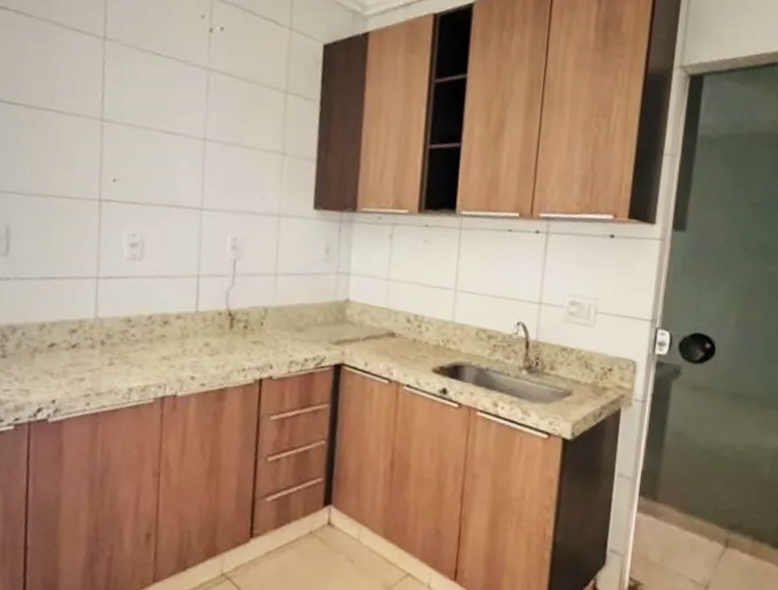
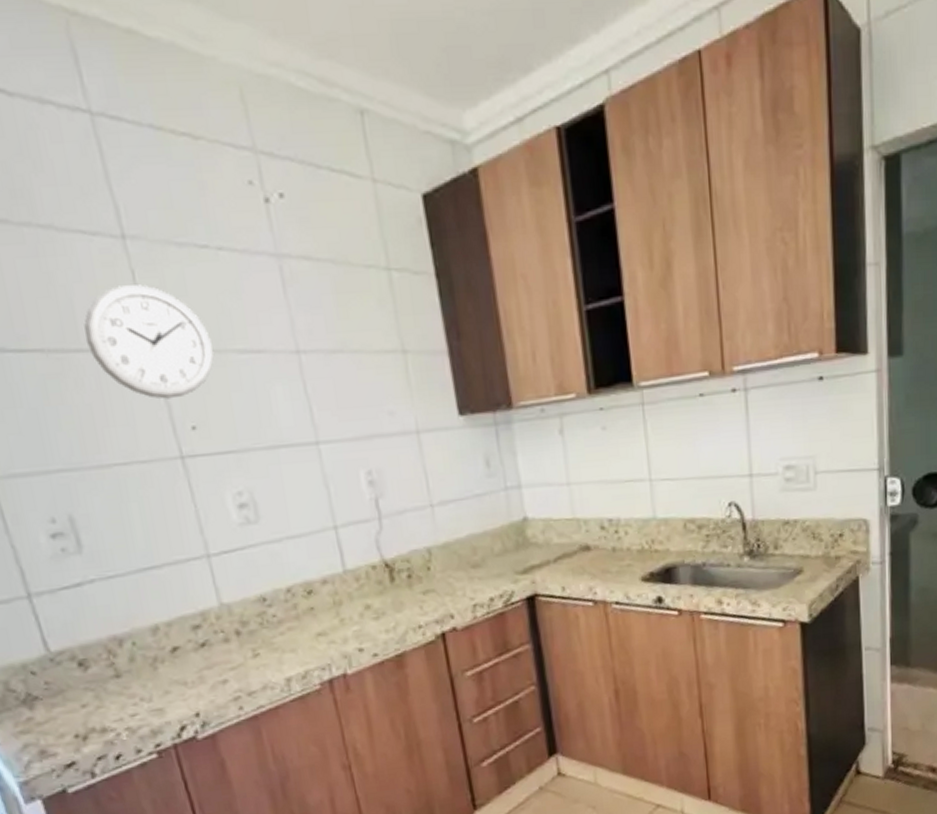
wall clock: none [57,71,145,156] -> present [84,284,215,400]

